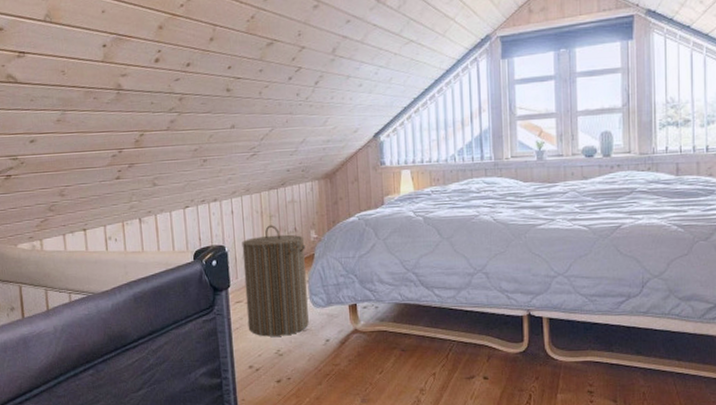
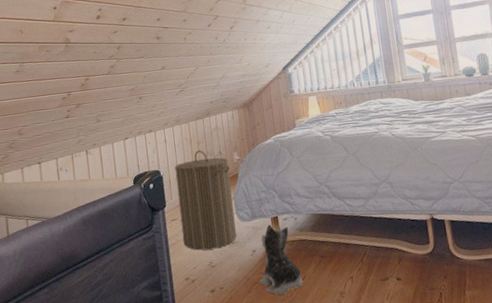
plush toy: none [331,312,380,388] -> present [259,224,303,295]

